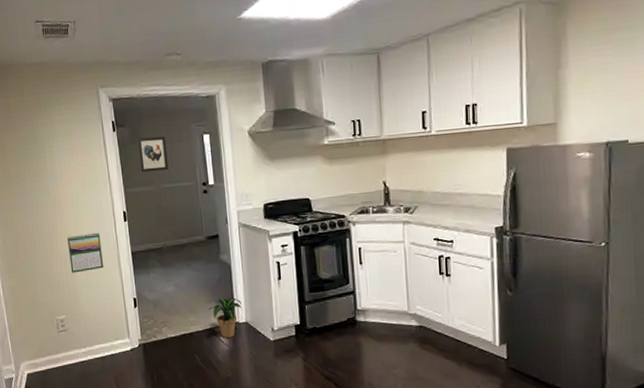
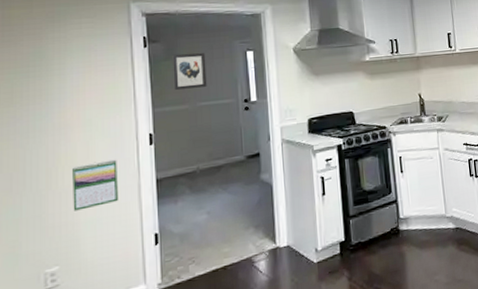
potted plant: present [208,297,243,338] -> none [245,220,285,267]

